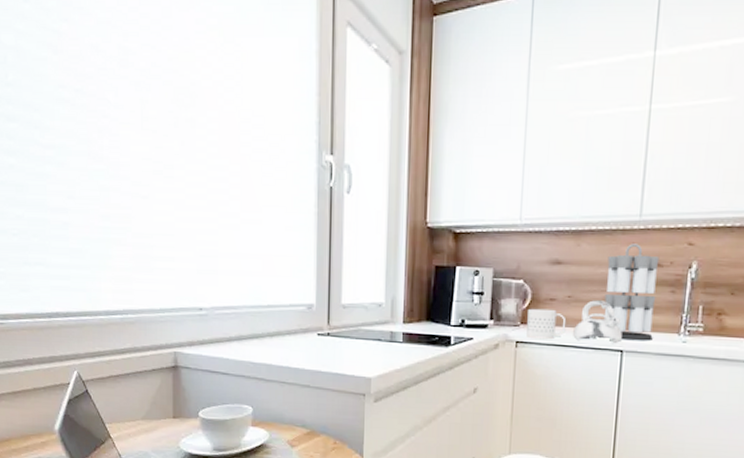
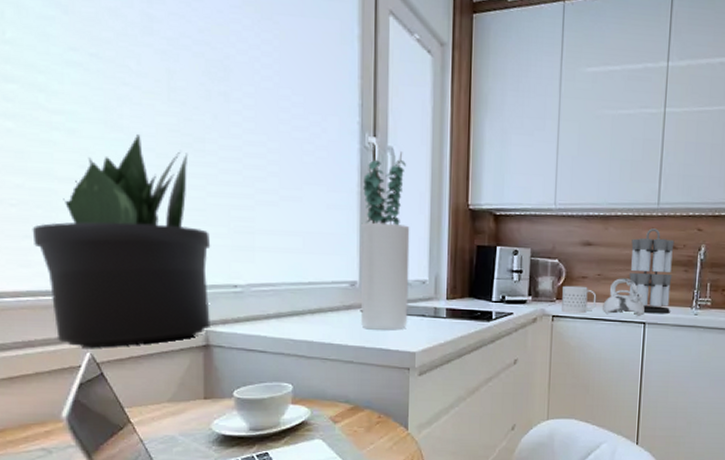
planter: none [30,164,179,367] -> present [32,135,211,348]
vase: none [317,169,367,355] -> present [360,150,410,330]

